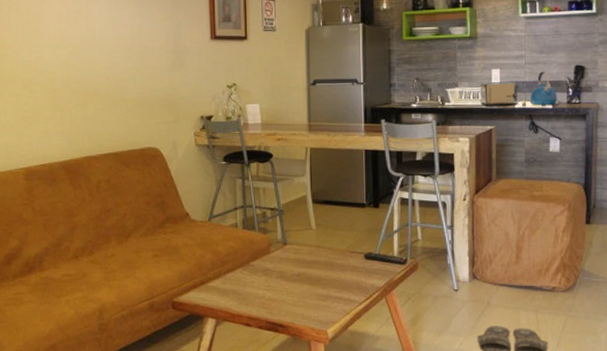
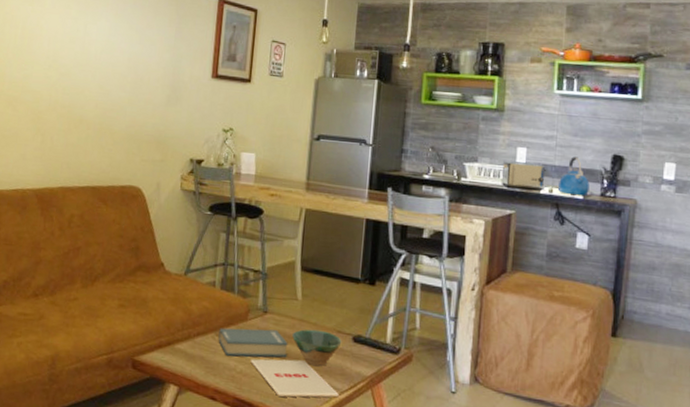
hardback book: none [246,258,309,286] -> present [218,328,288,358]
magazine: none [277,281,358,315] -> present [250,358,339,398]
bowl: none [310,253,355,284] -> present [291,329,342,366]

